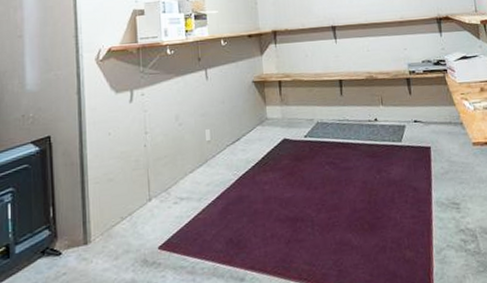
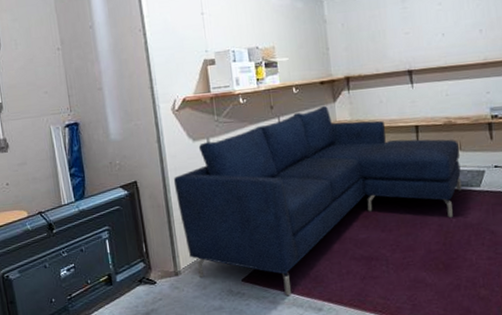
sofa: none [91,58,385,264] -> present [173,105,462,295]

